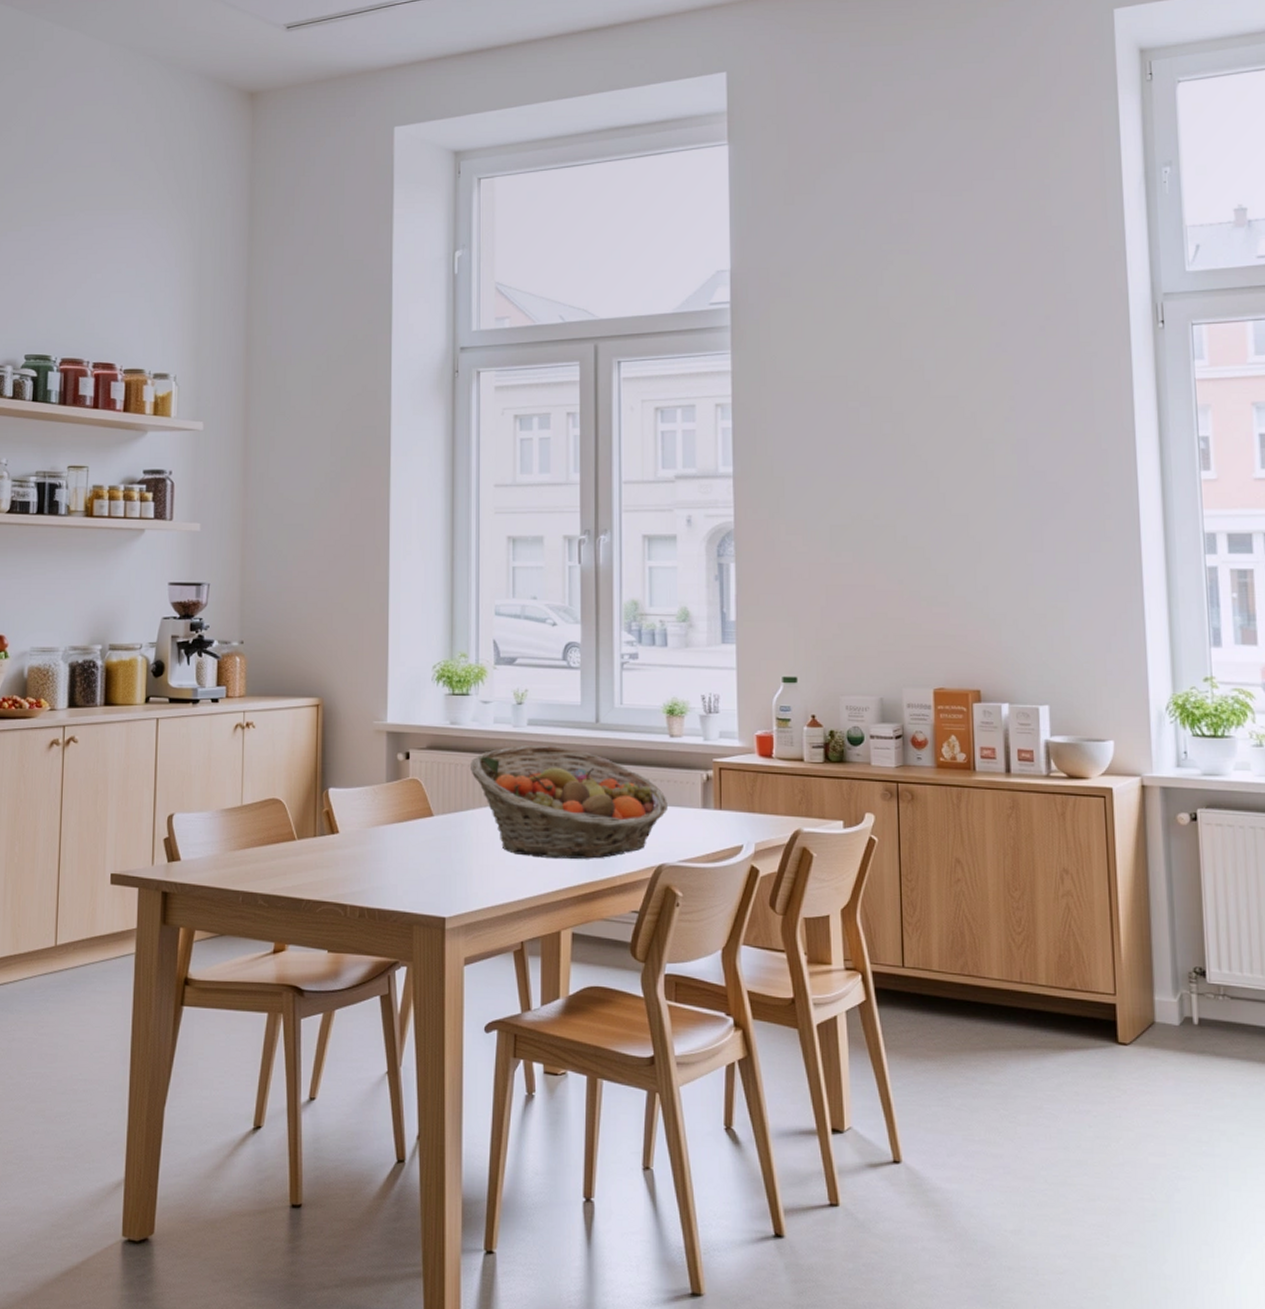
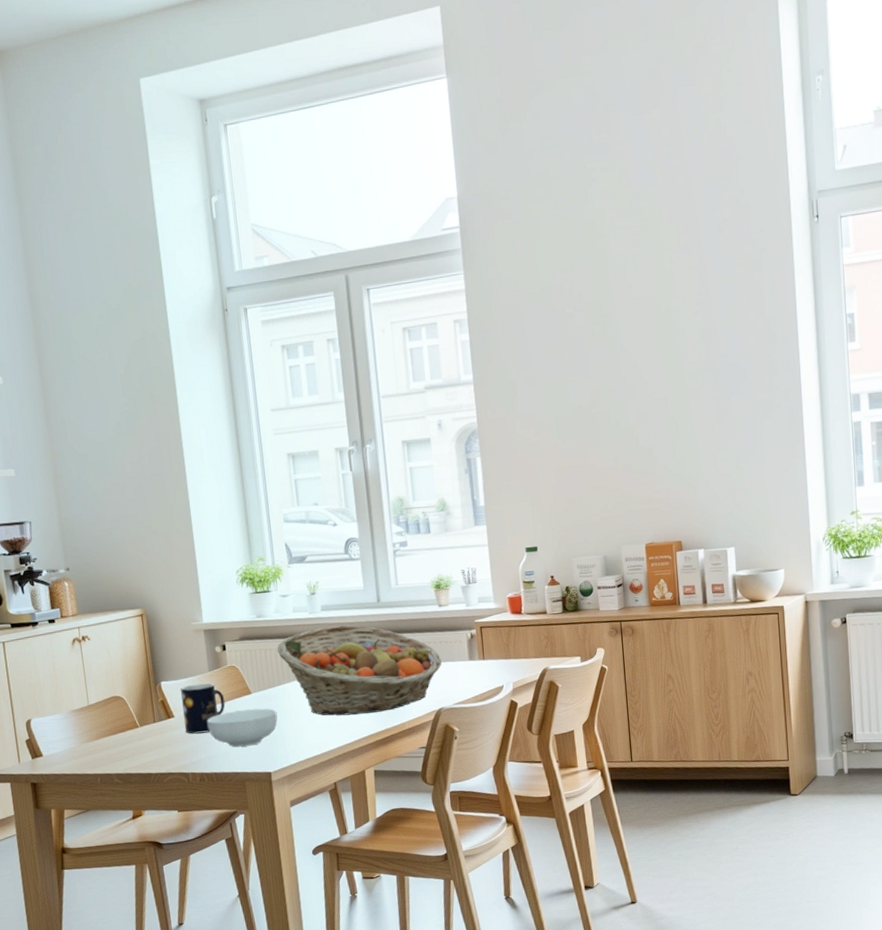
mug: none [349,795,401,857] -> present [180,683,226,734]
cereal bowl: none [377,835,461,881] -> present [207,708,278,747]

